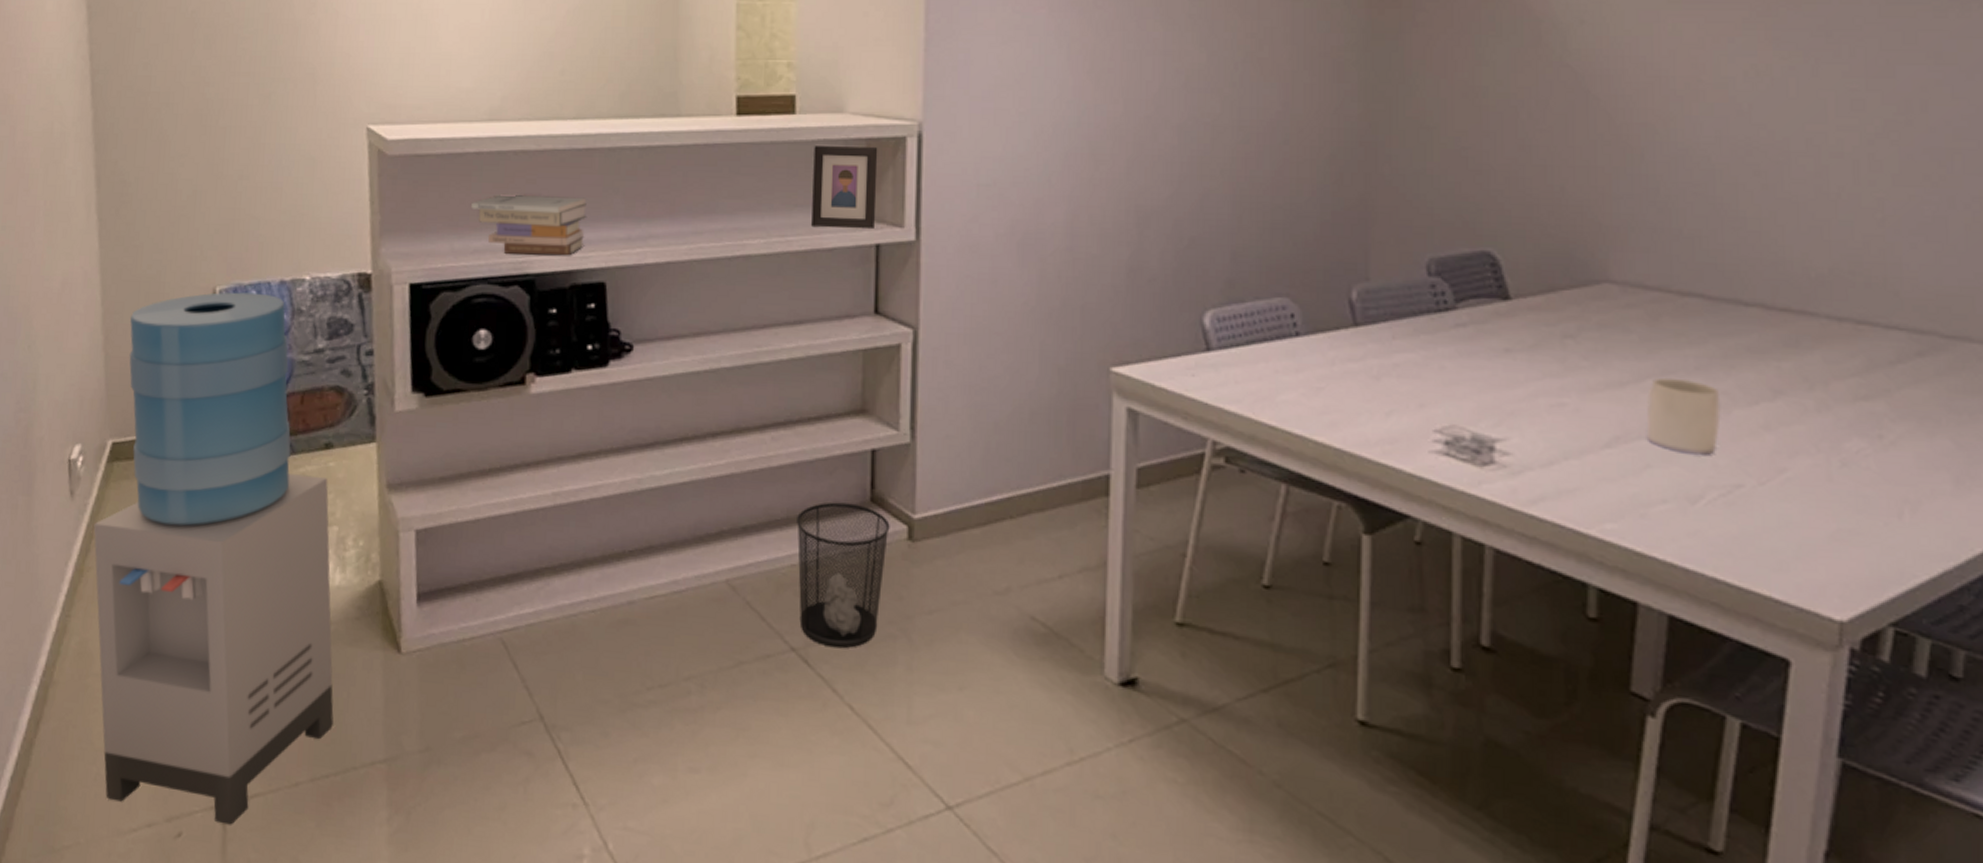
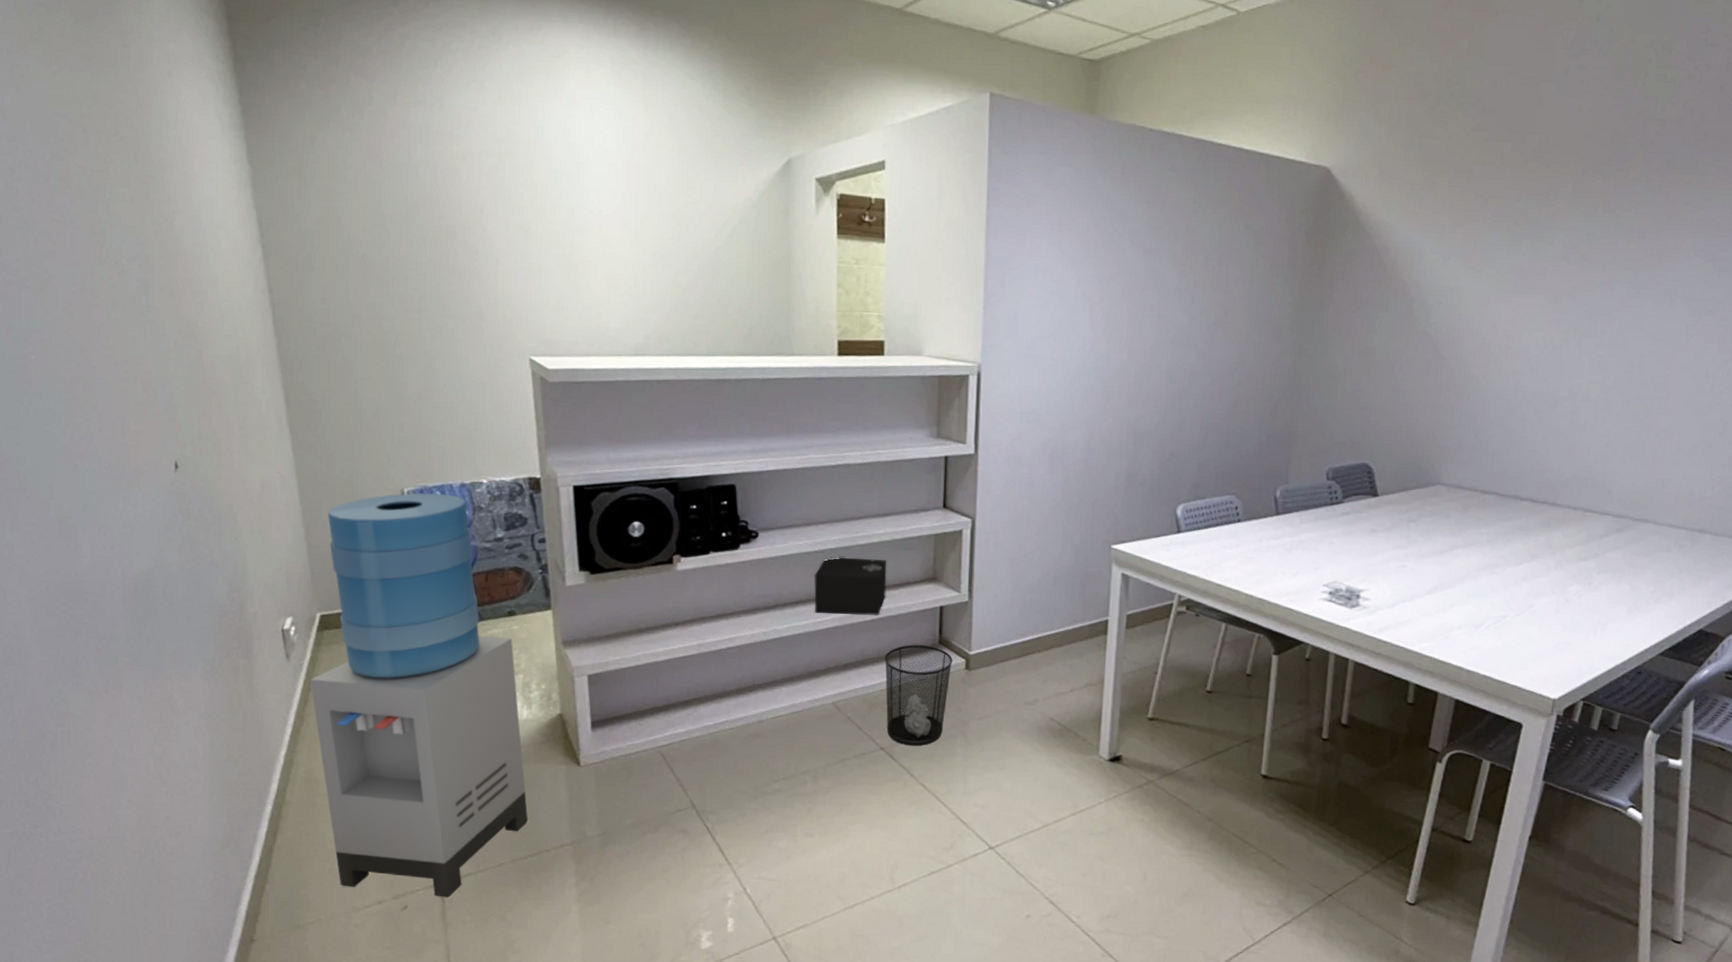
books: present [471,195,587,256] -> none [623,415,719,464]
decorative box: none [703,379,800,460] -> present [814,557,887,615]
picture frame: present [811,146,878,228] -> none [896,381,947,444]
mug: present [1646,377,1721,456] -> none [1453,547,1500,598]

